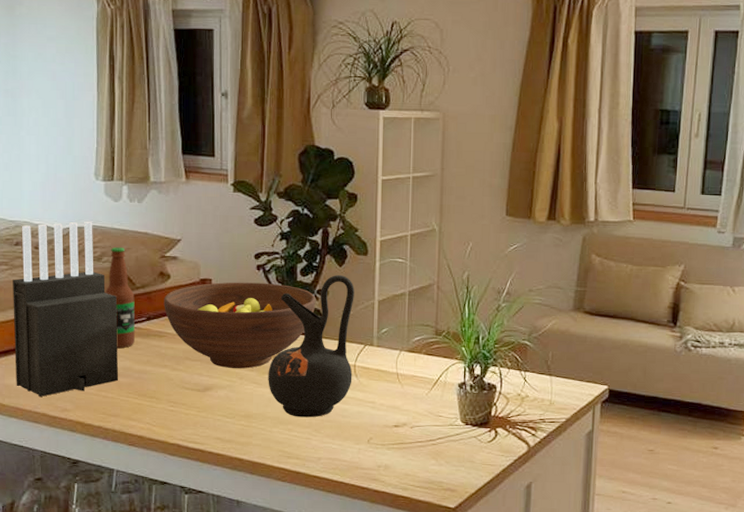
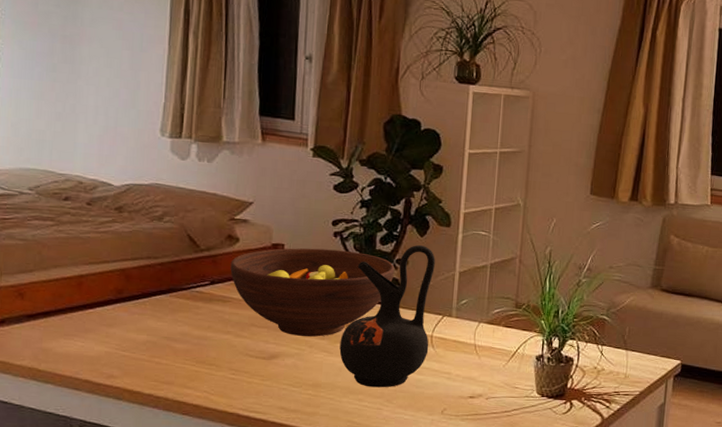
knife block: present [13,221,118,397] -> none [55,178,178,362]
bottle: present [104,246,135,348] -> none [164,206,198,312]

